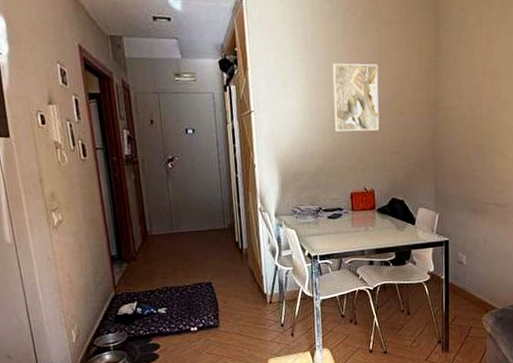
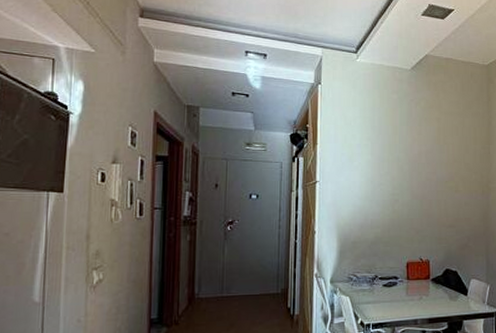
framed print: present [332,63,380,132] -> none [394,144,437,205]

